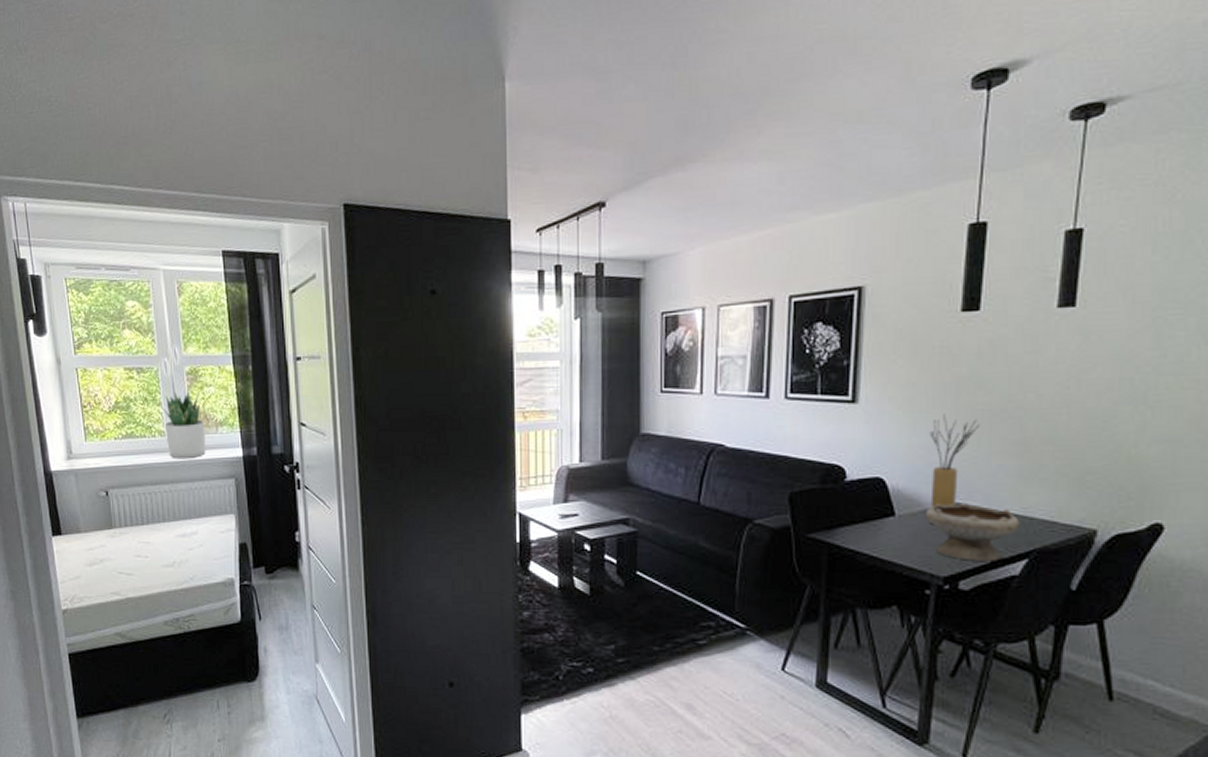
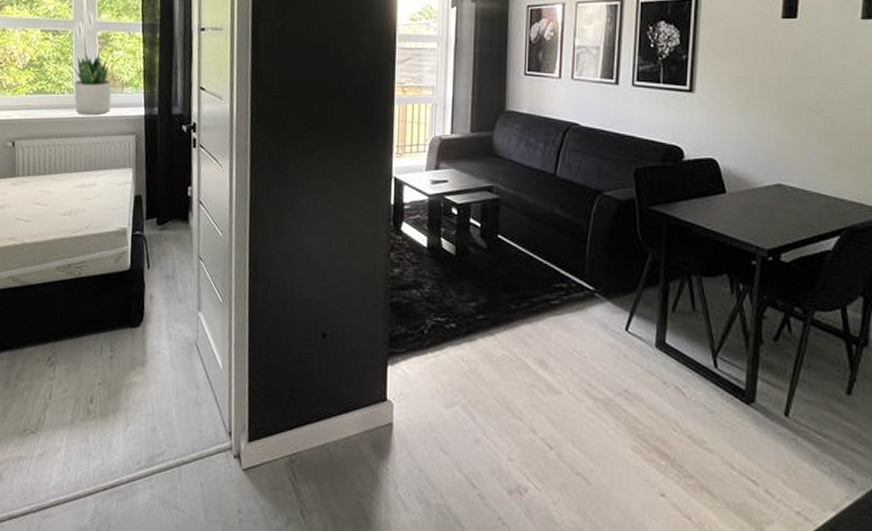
bowl: present [925,502,1019,563] -> none [751,183,832,238]
vase: present [930,414,979,526] -> none [756,106,797,204]

